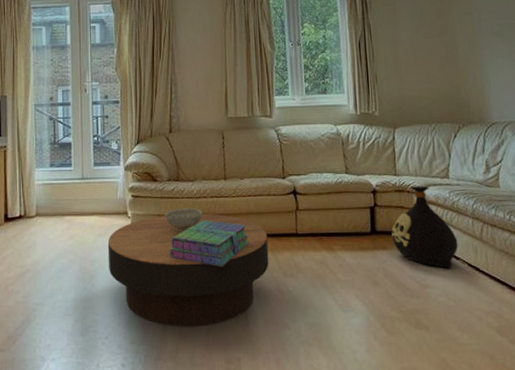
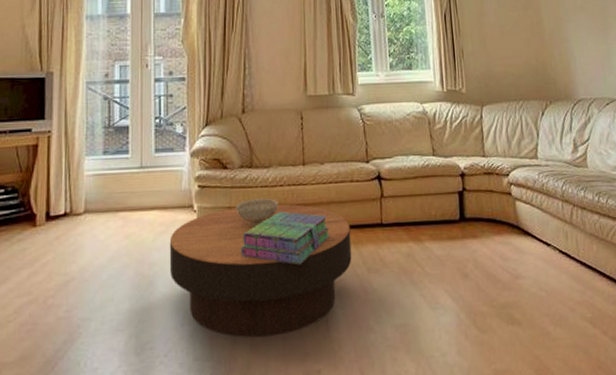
bag: present [391,186,458,270] -> none [480,167,549,258]

